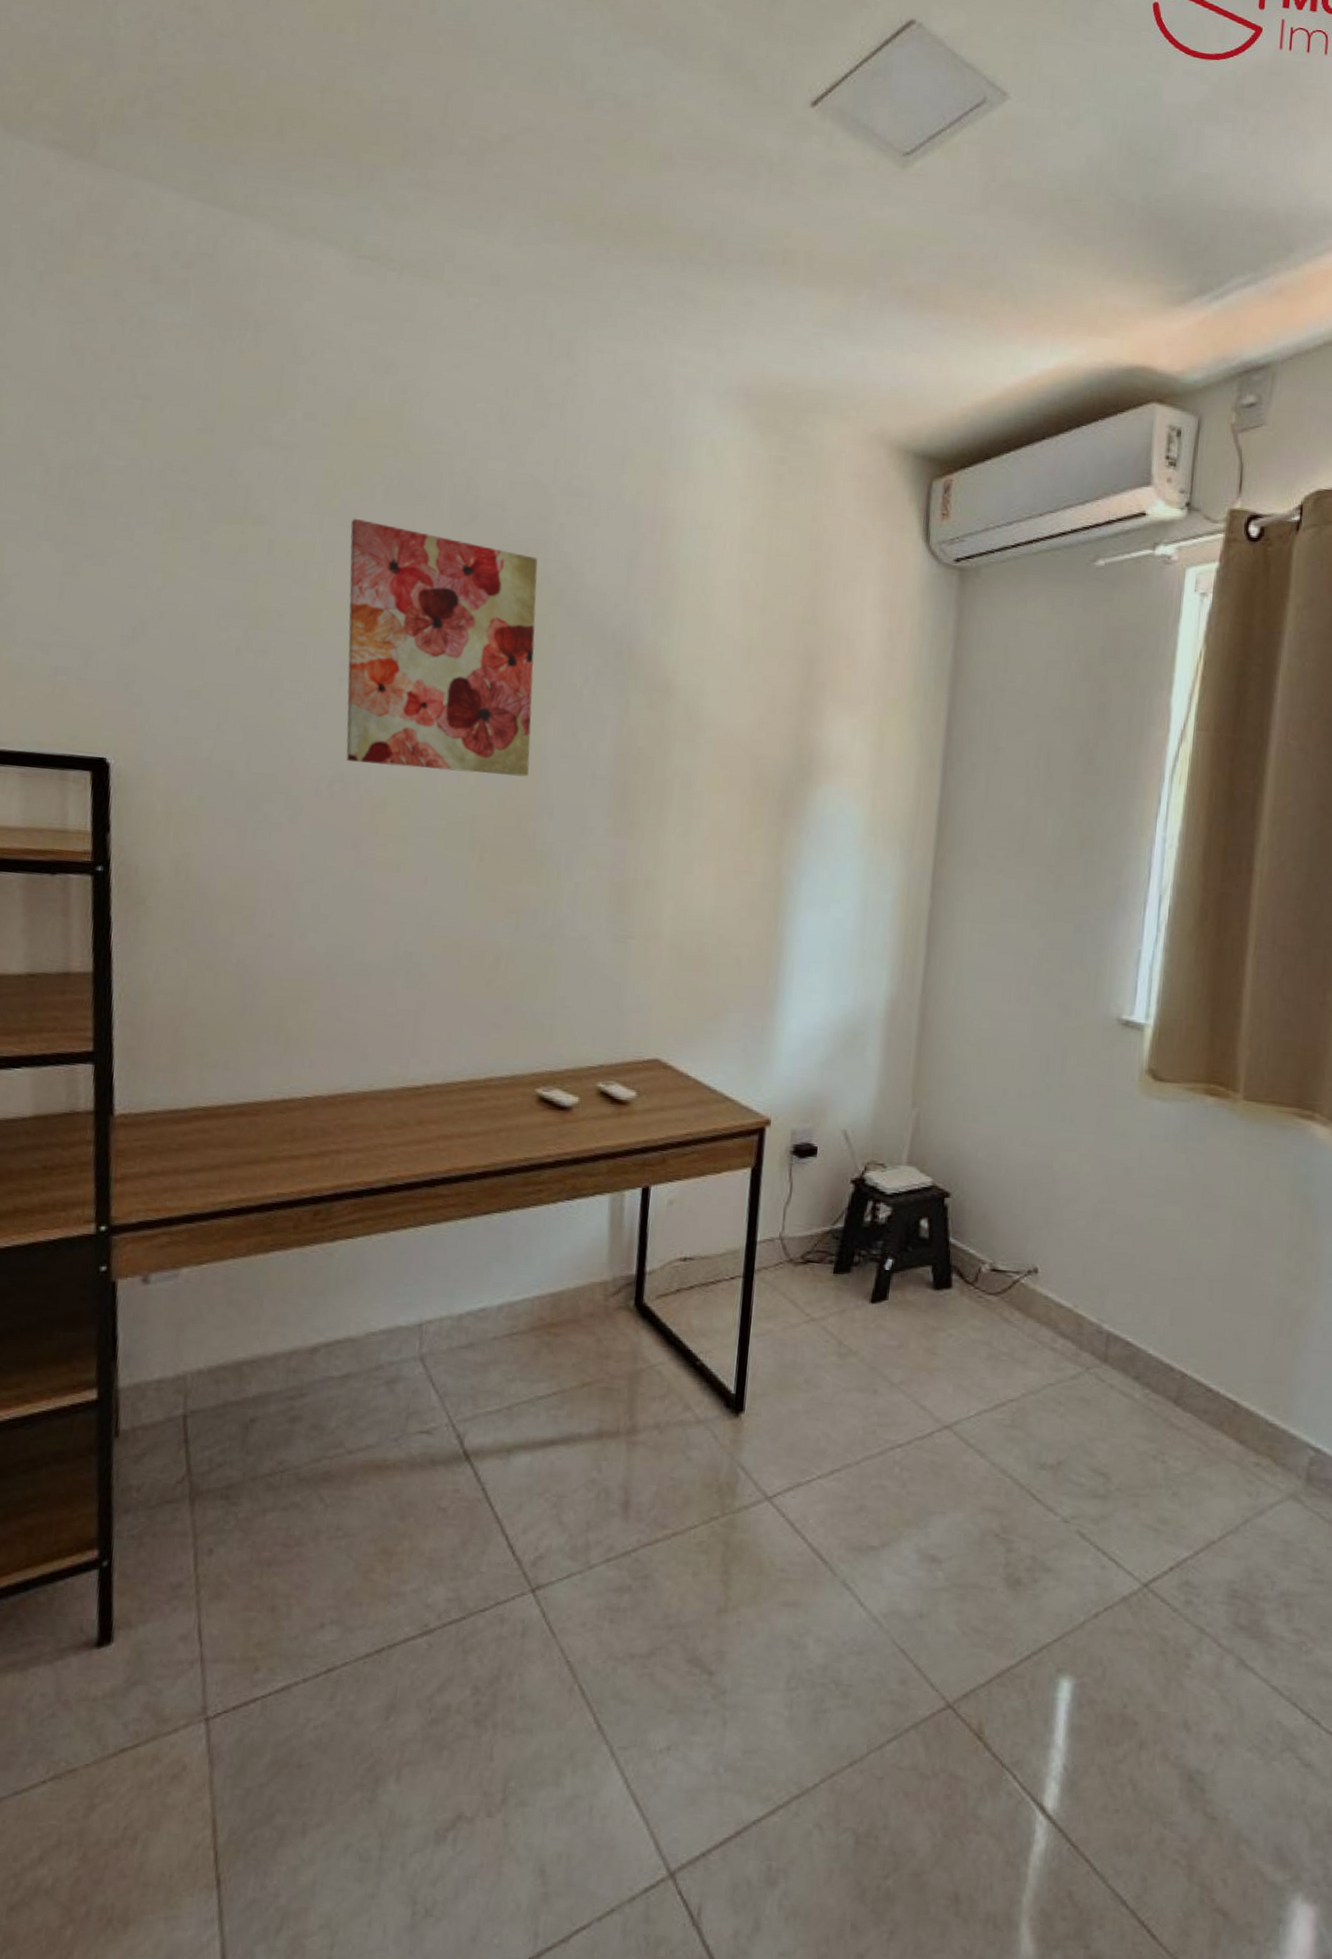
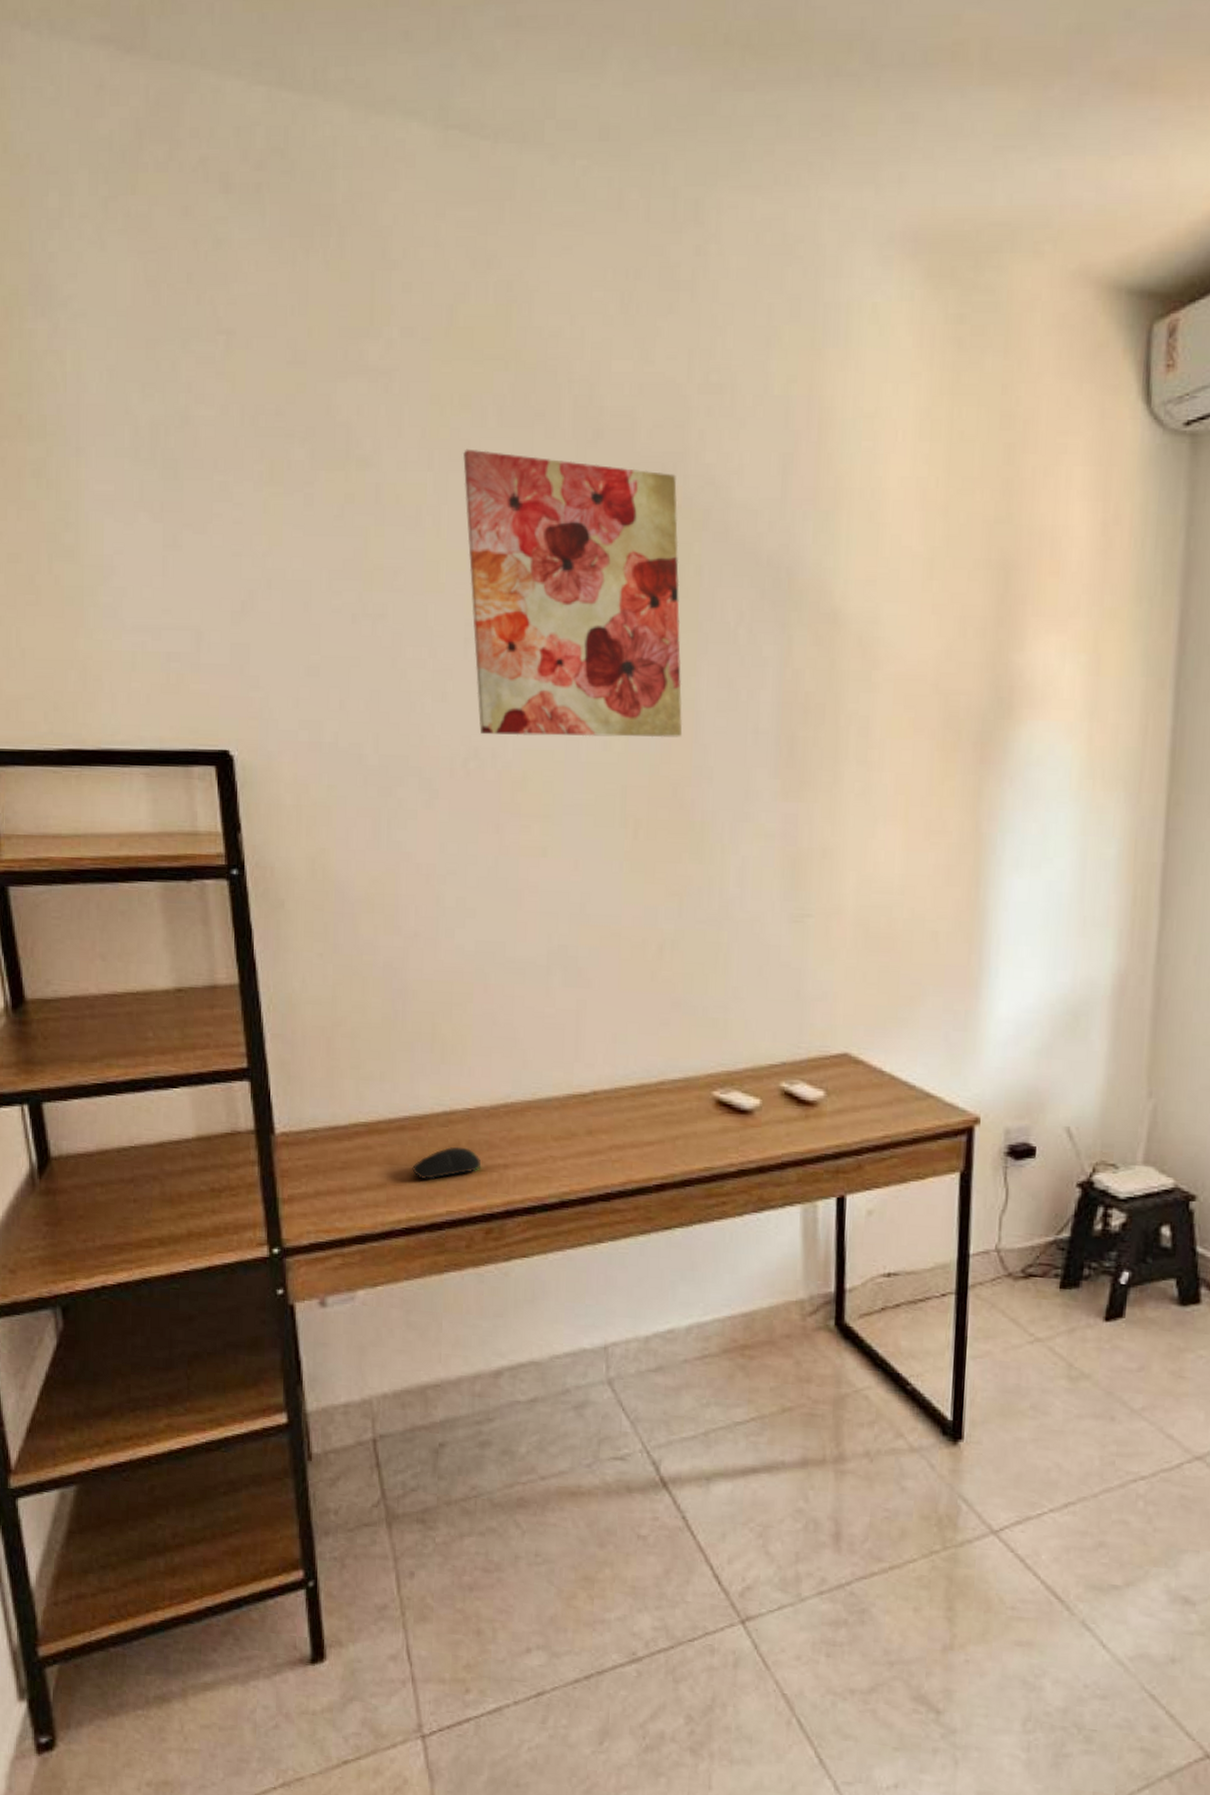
computer mouse: none [247,1132,314,1163] -> present [412,1146,481,1180]

